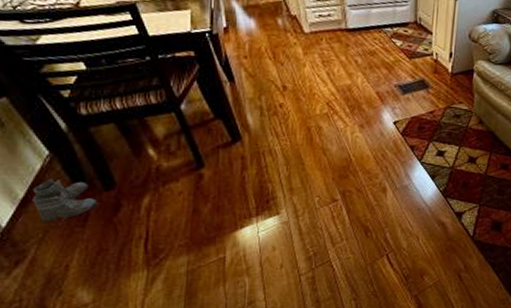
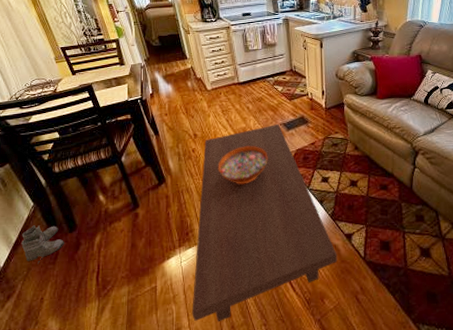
coffee table: none [269,84,444,296] -> present [192,123,338,322]
decorative bowl: none [311,107,376,151] -> present [218,146,268,184]

